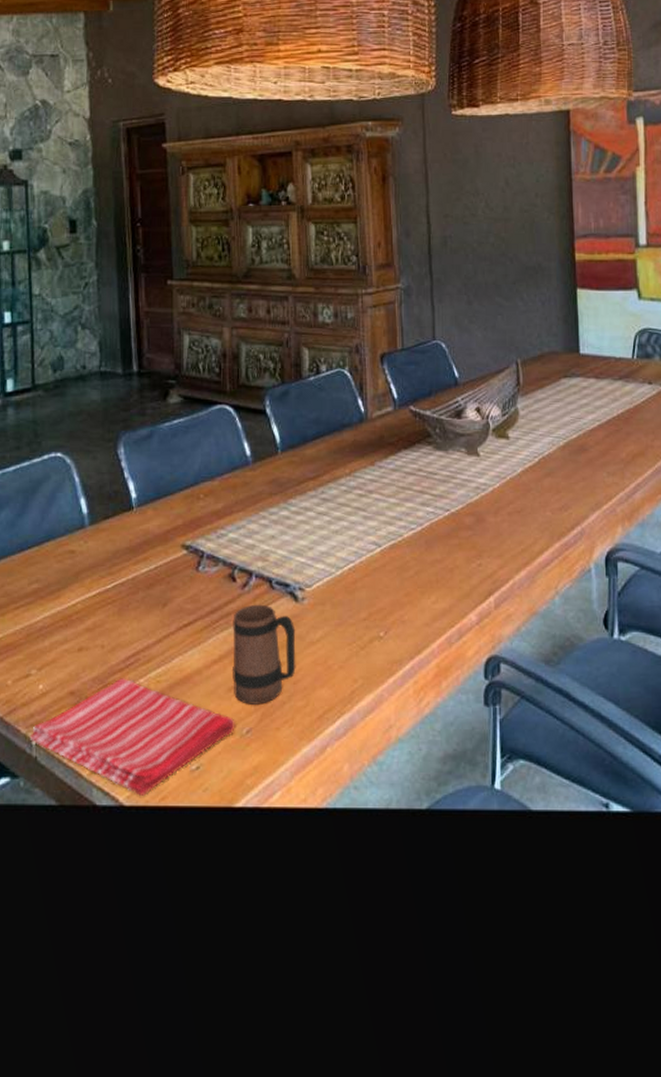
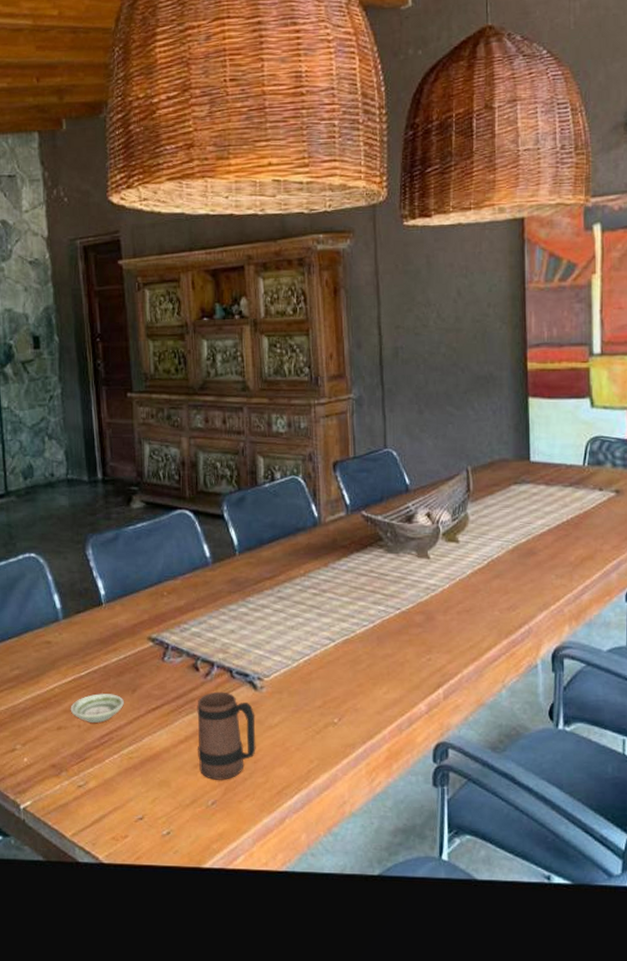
dish towel: present [29,677,235,796] -> none [17,753,201,855]
saucer: none [93,609,153,642] -> present [70,693,124,723]

